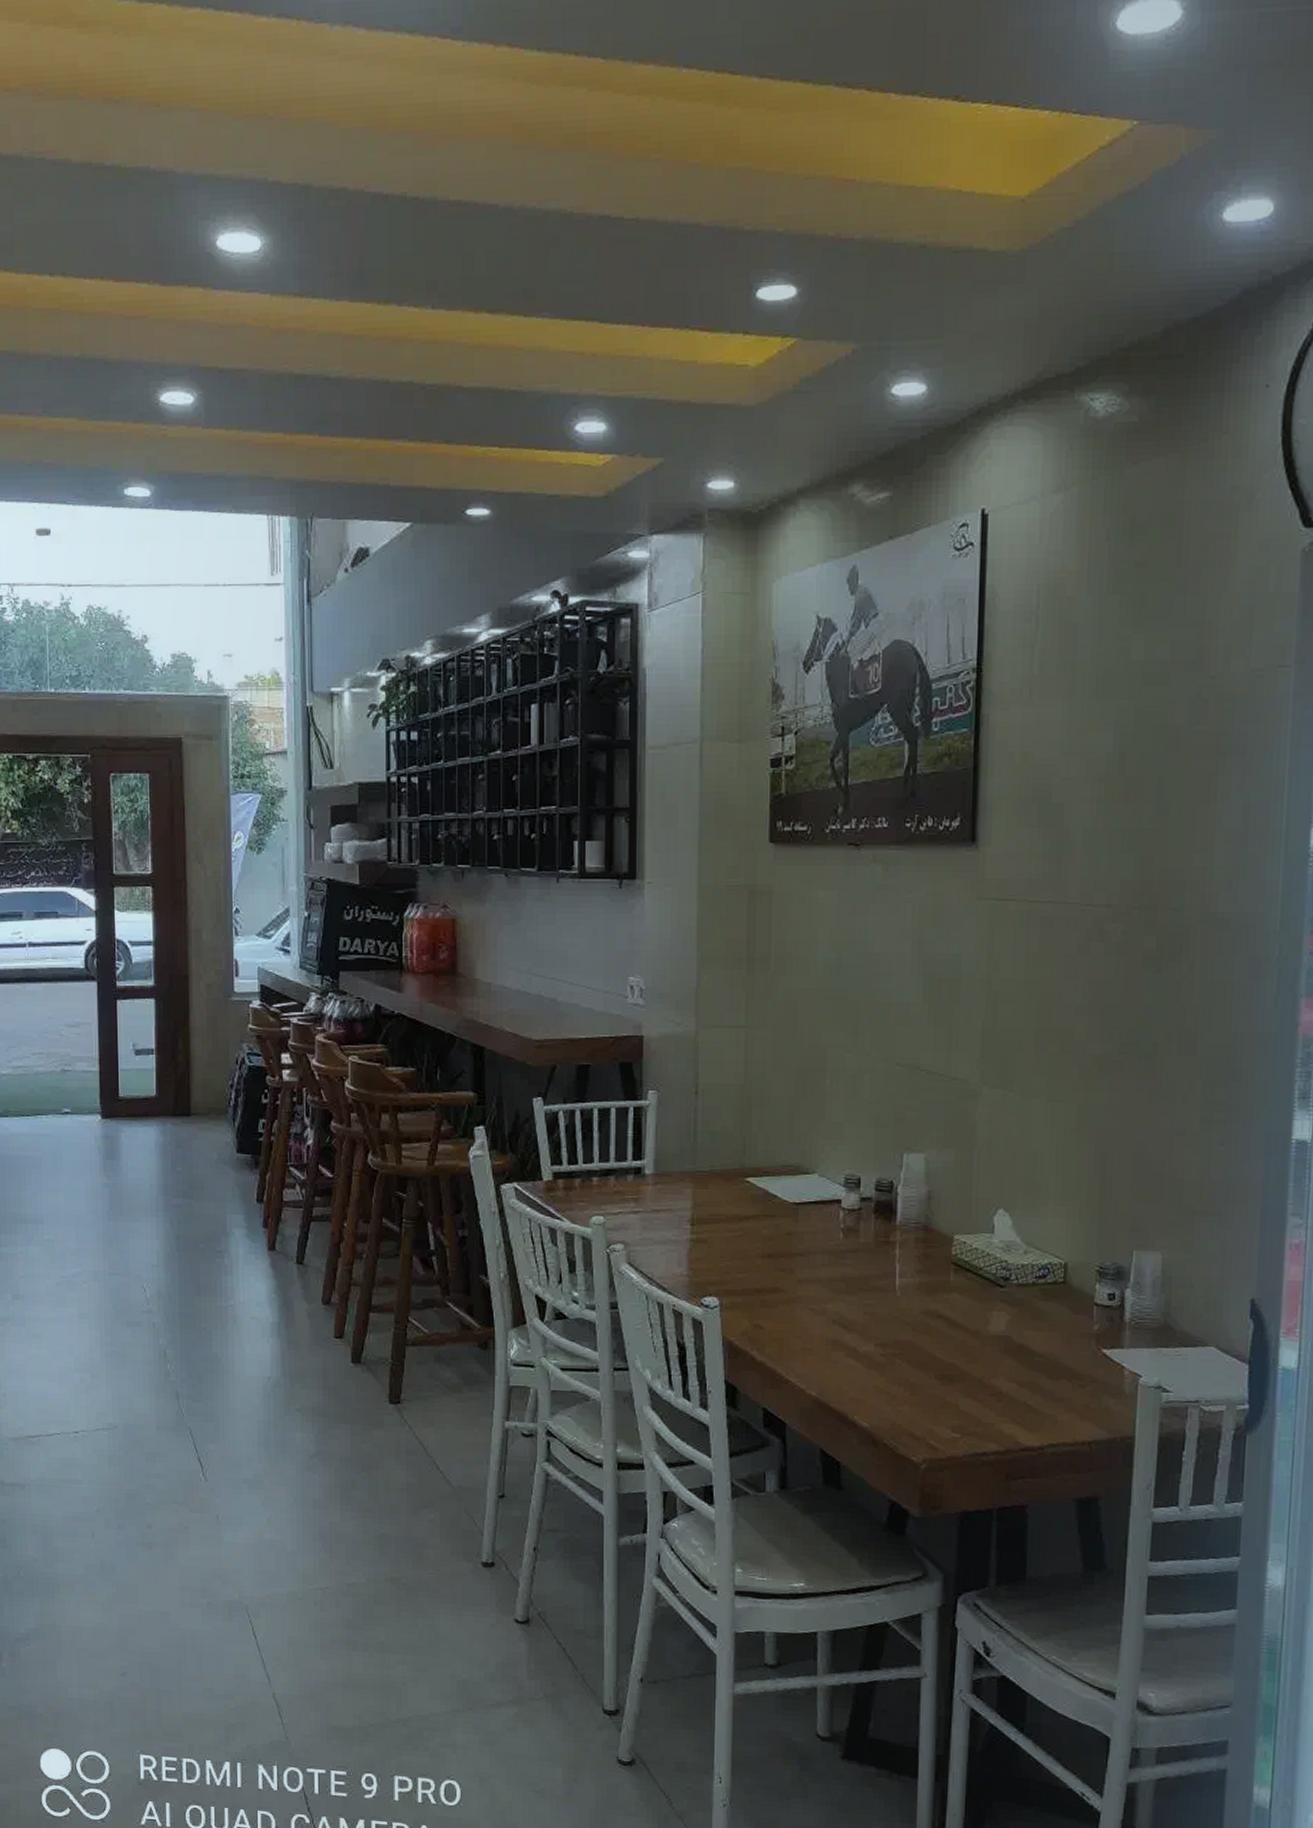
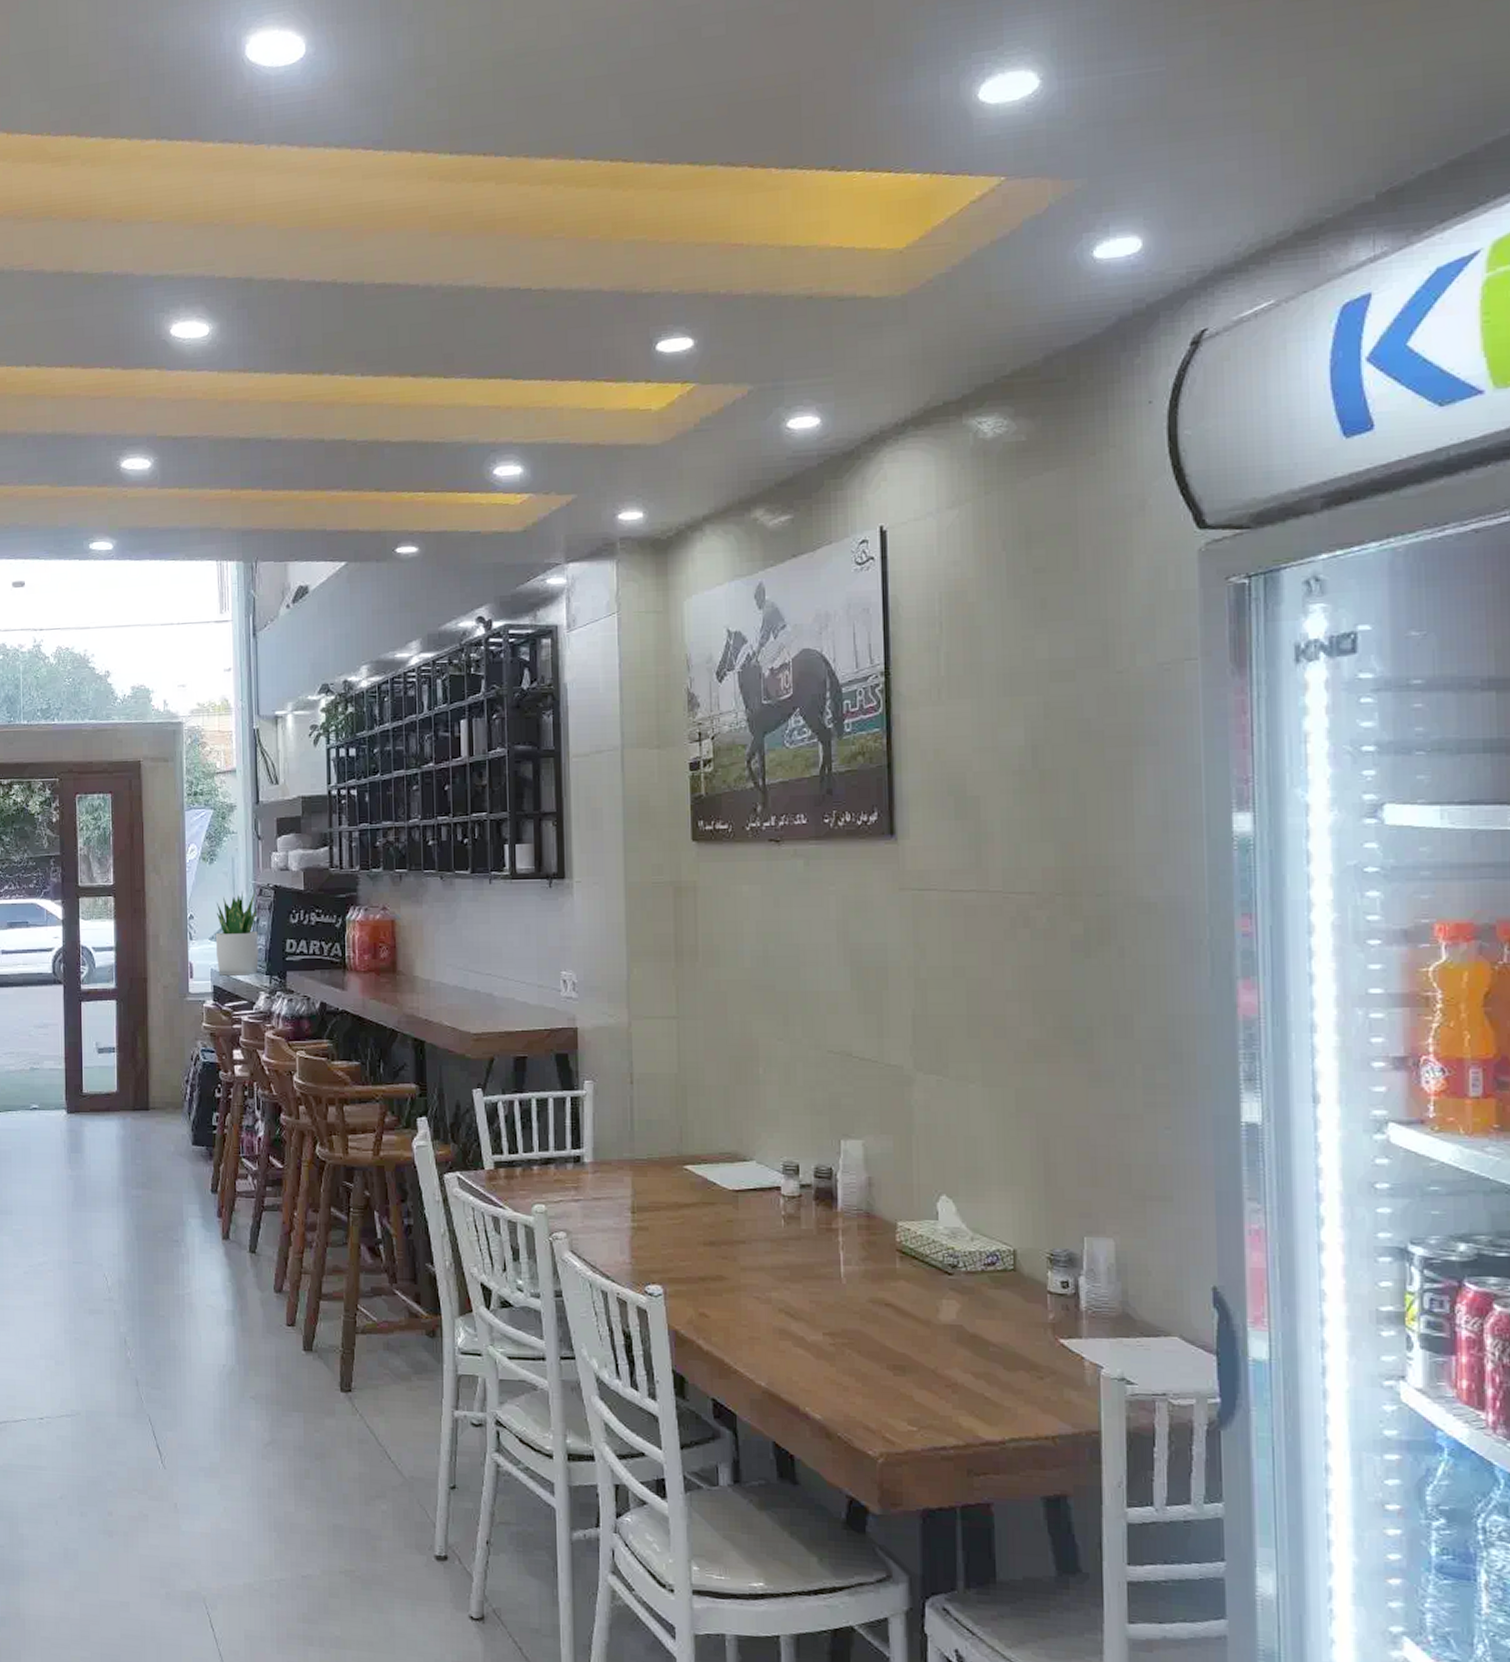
planter: none [263,884,310,975] -> present [215,891,259,976]

